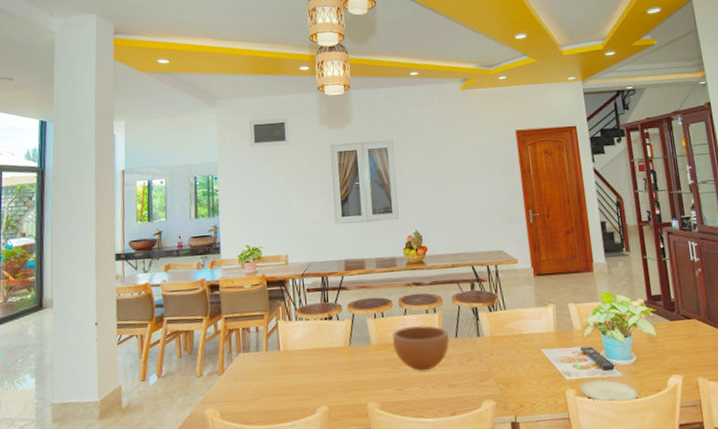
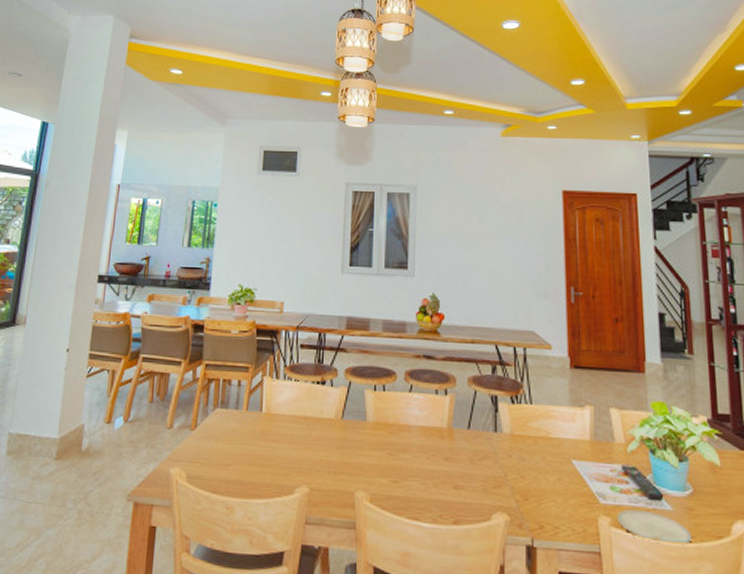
bowl: present [392,325,450,371] -> none [392,407,461,464]

